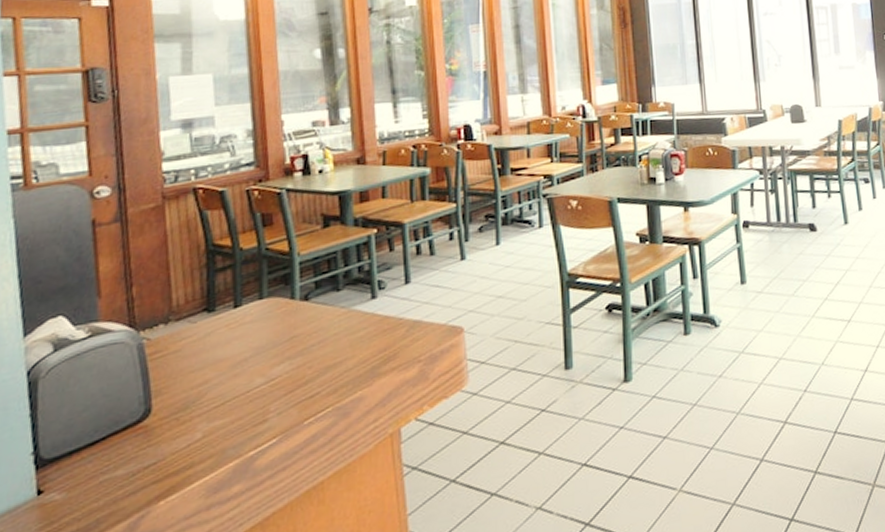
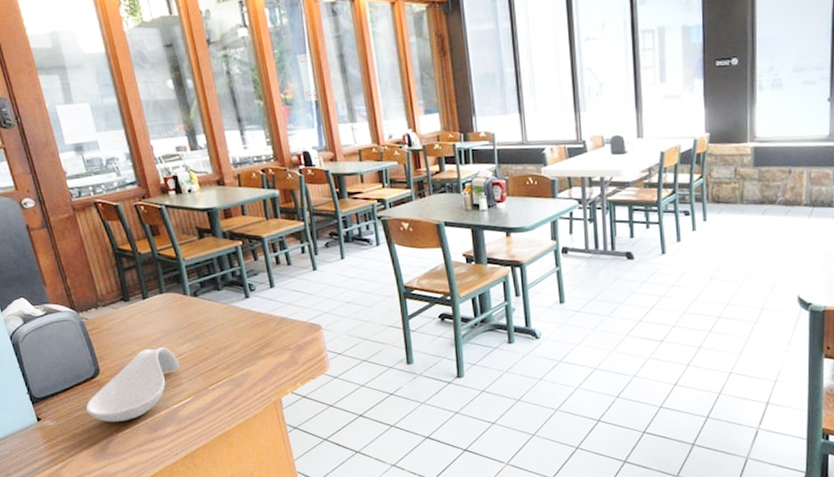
spoon rest: none [117,371,269,486] -> present [85,347,180,422]

